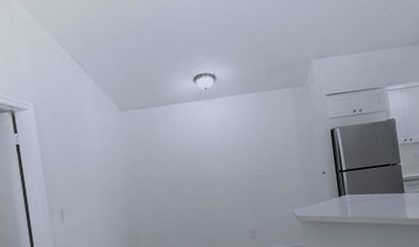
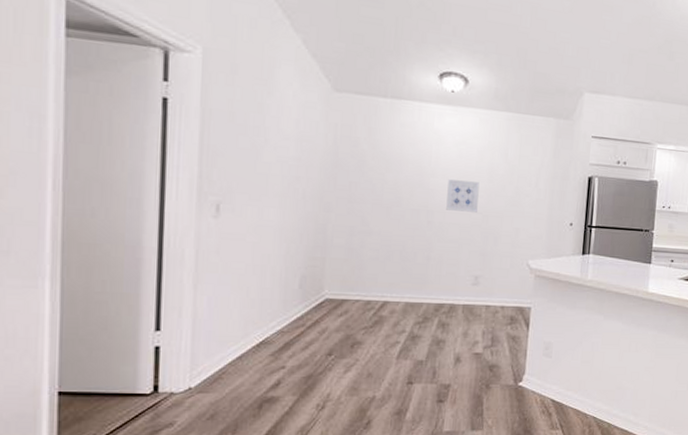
wall art: none [216,154,244,182] -> present [446,179,479,213]

